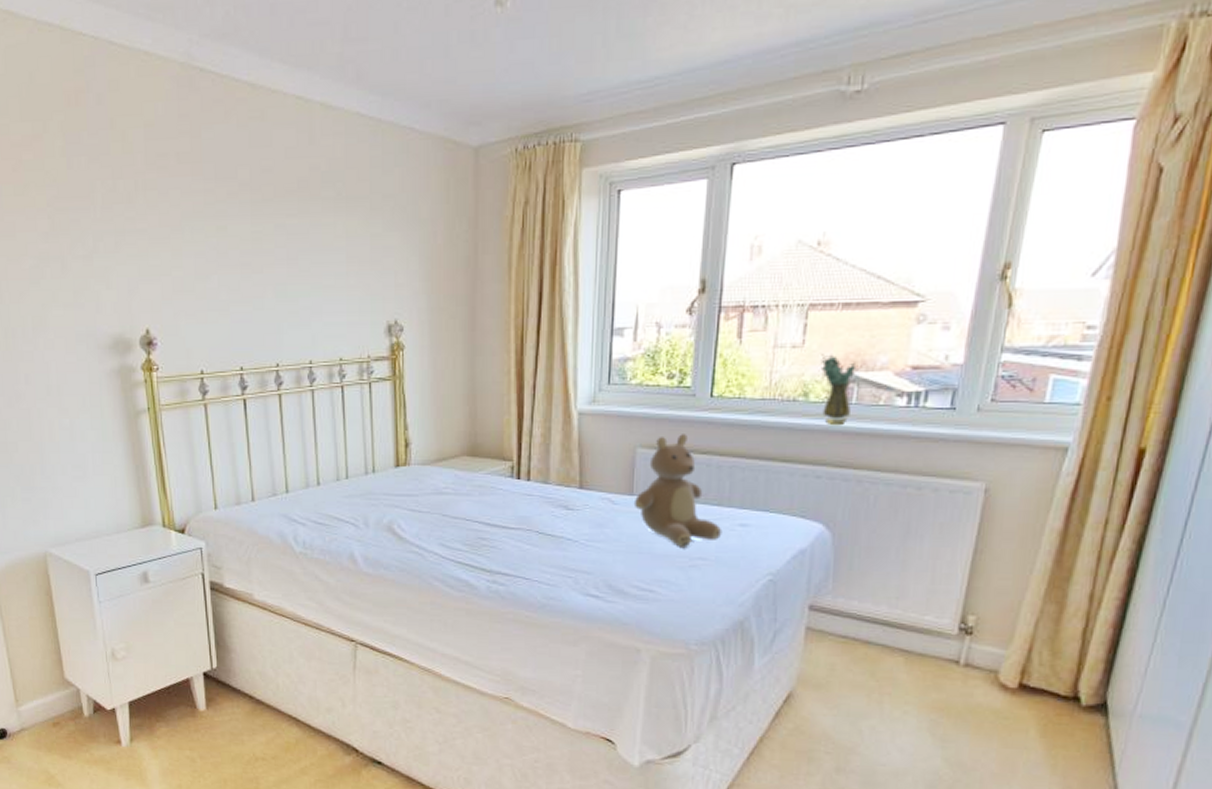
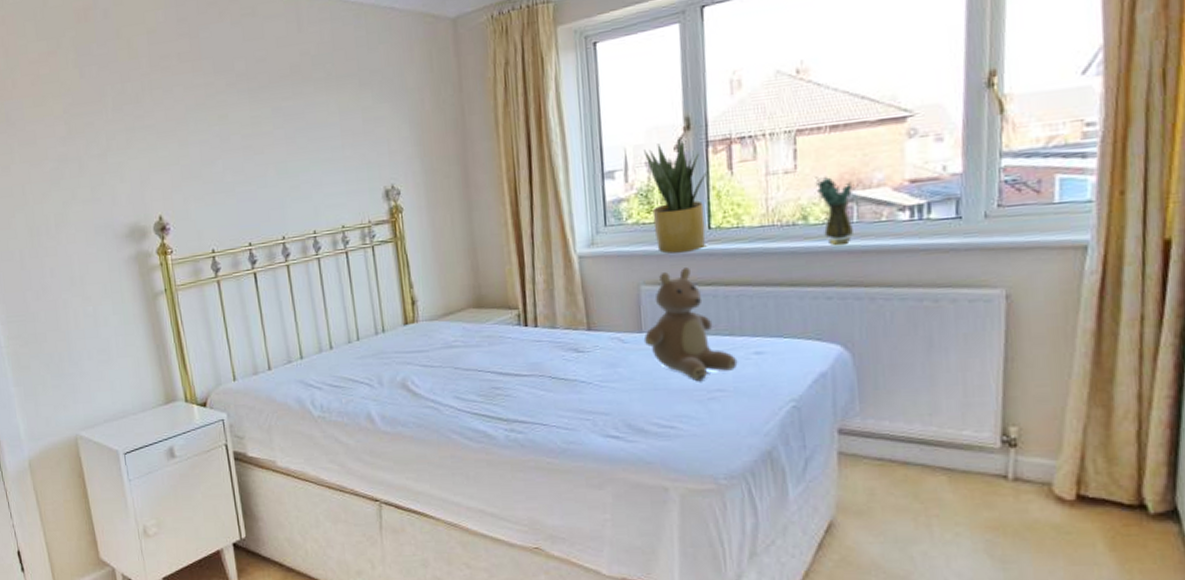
planter: none [656,299,718,420] -> present [644,136,709,255]

